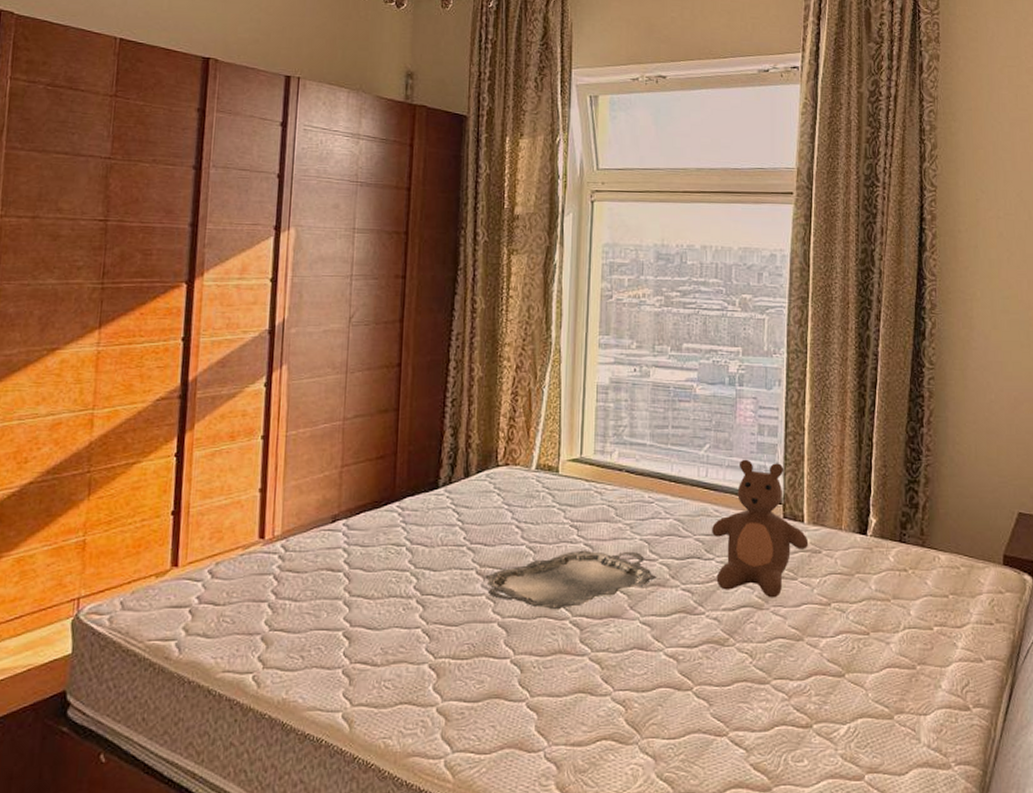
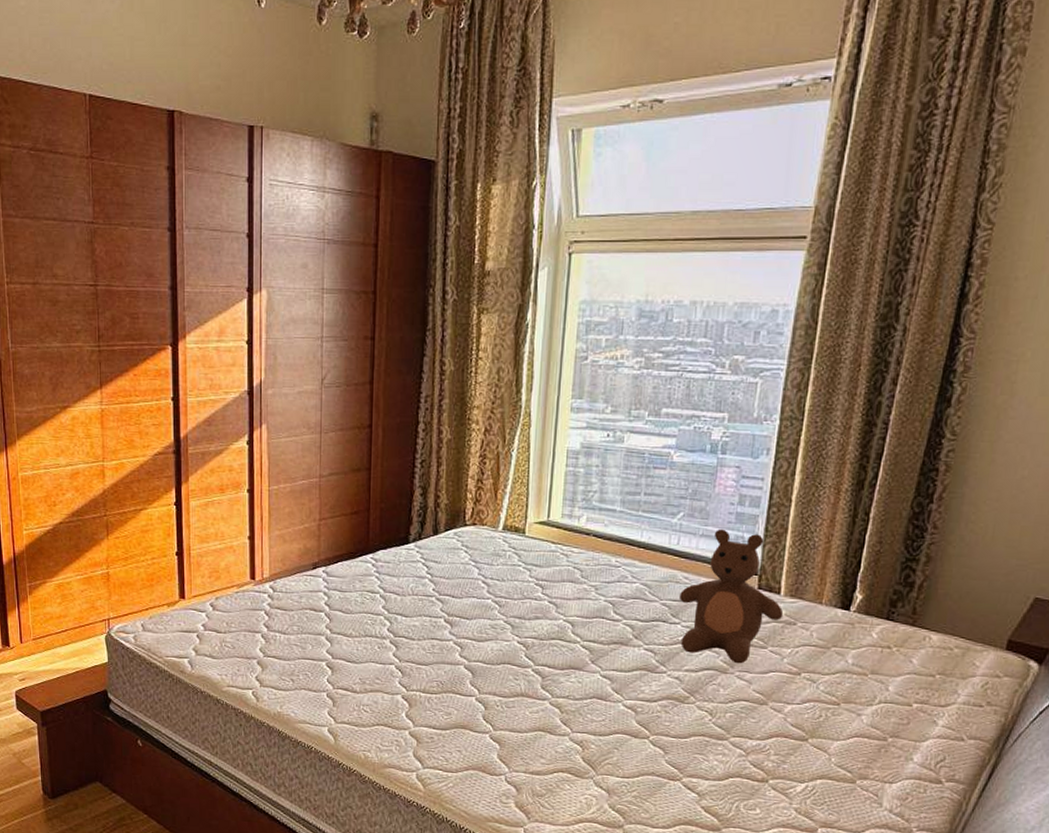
serving tray: present [485,550,656,610] -> none [452,607,619,659]

